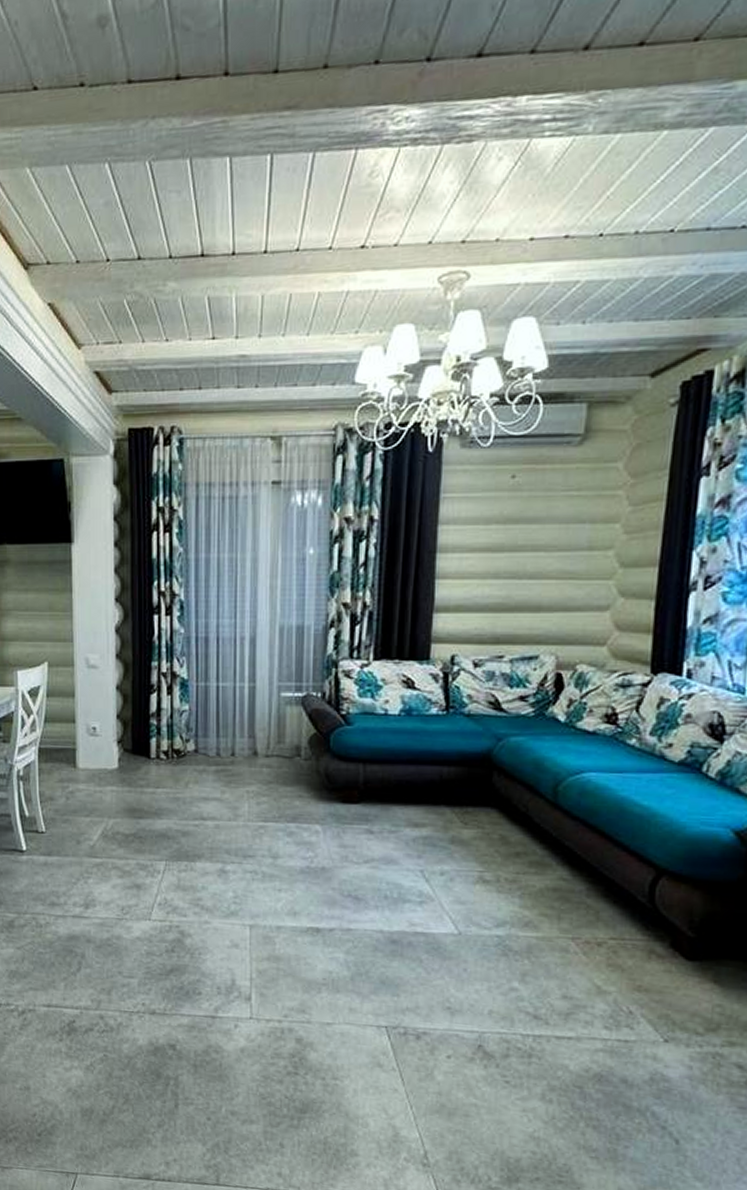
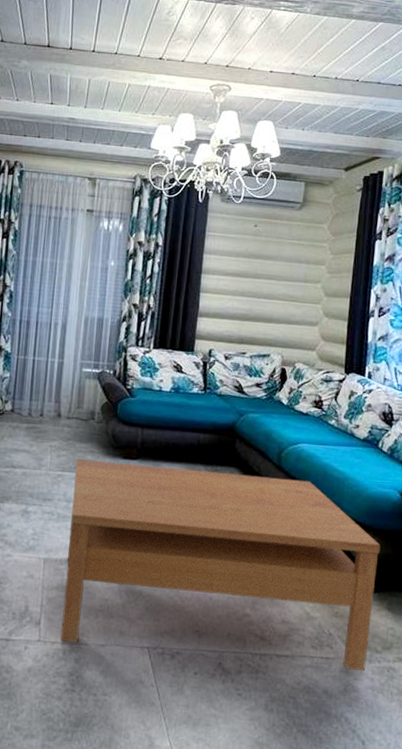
coffee table: none [277,805,704,1057] -> present [60,458,381,671]

